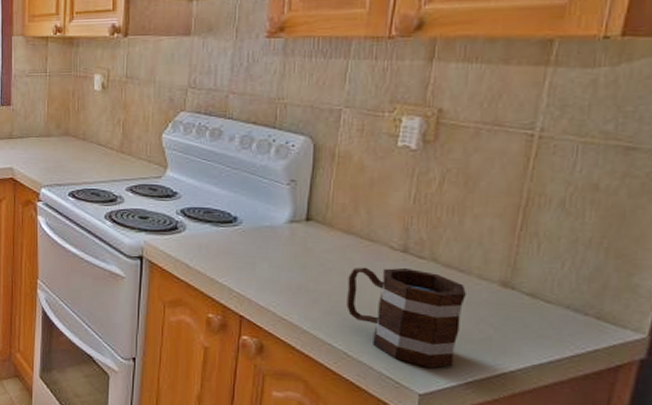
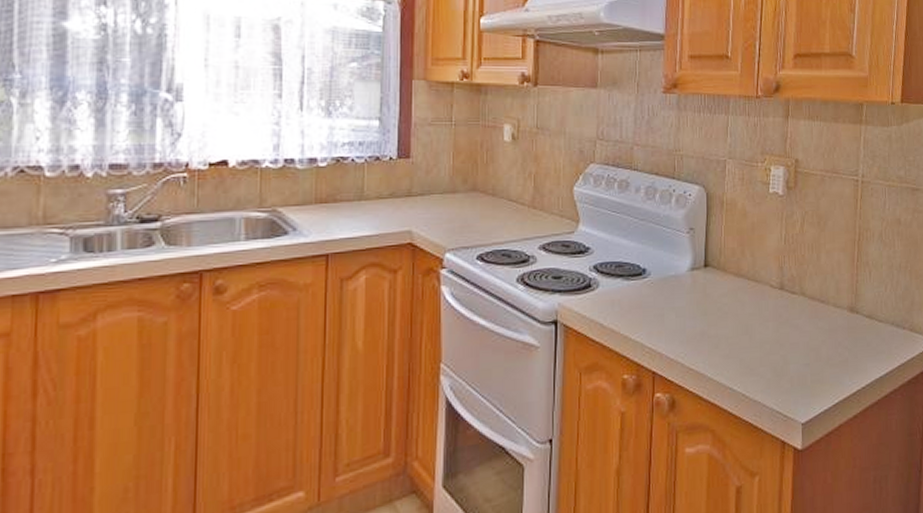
mug: present [346,267,466,368] -> none [741,303,827,397]

